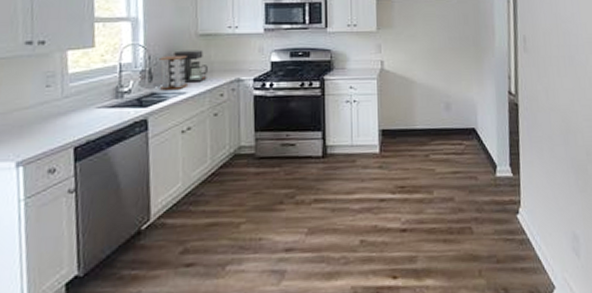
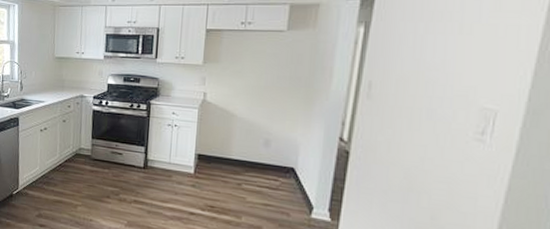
spice rack: present [159,52,187,90] -> none [26,69,46,98]
coffee maker: present [174,50,208,83] -> none [37,68,60,95]

